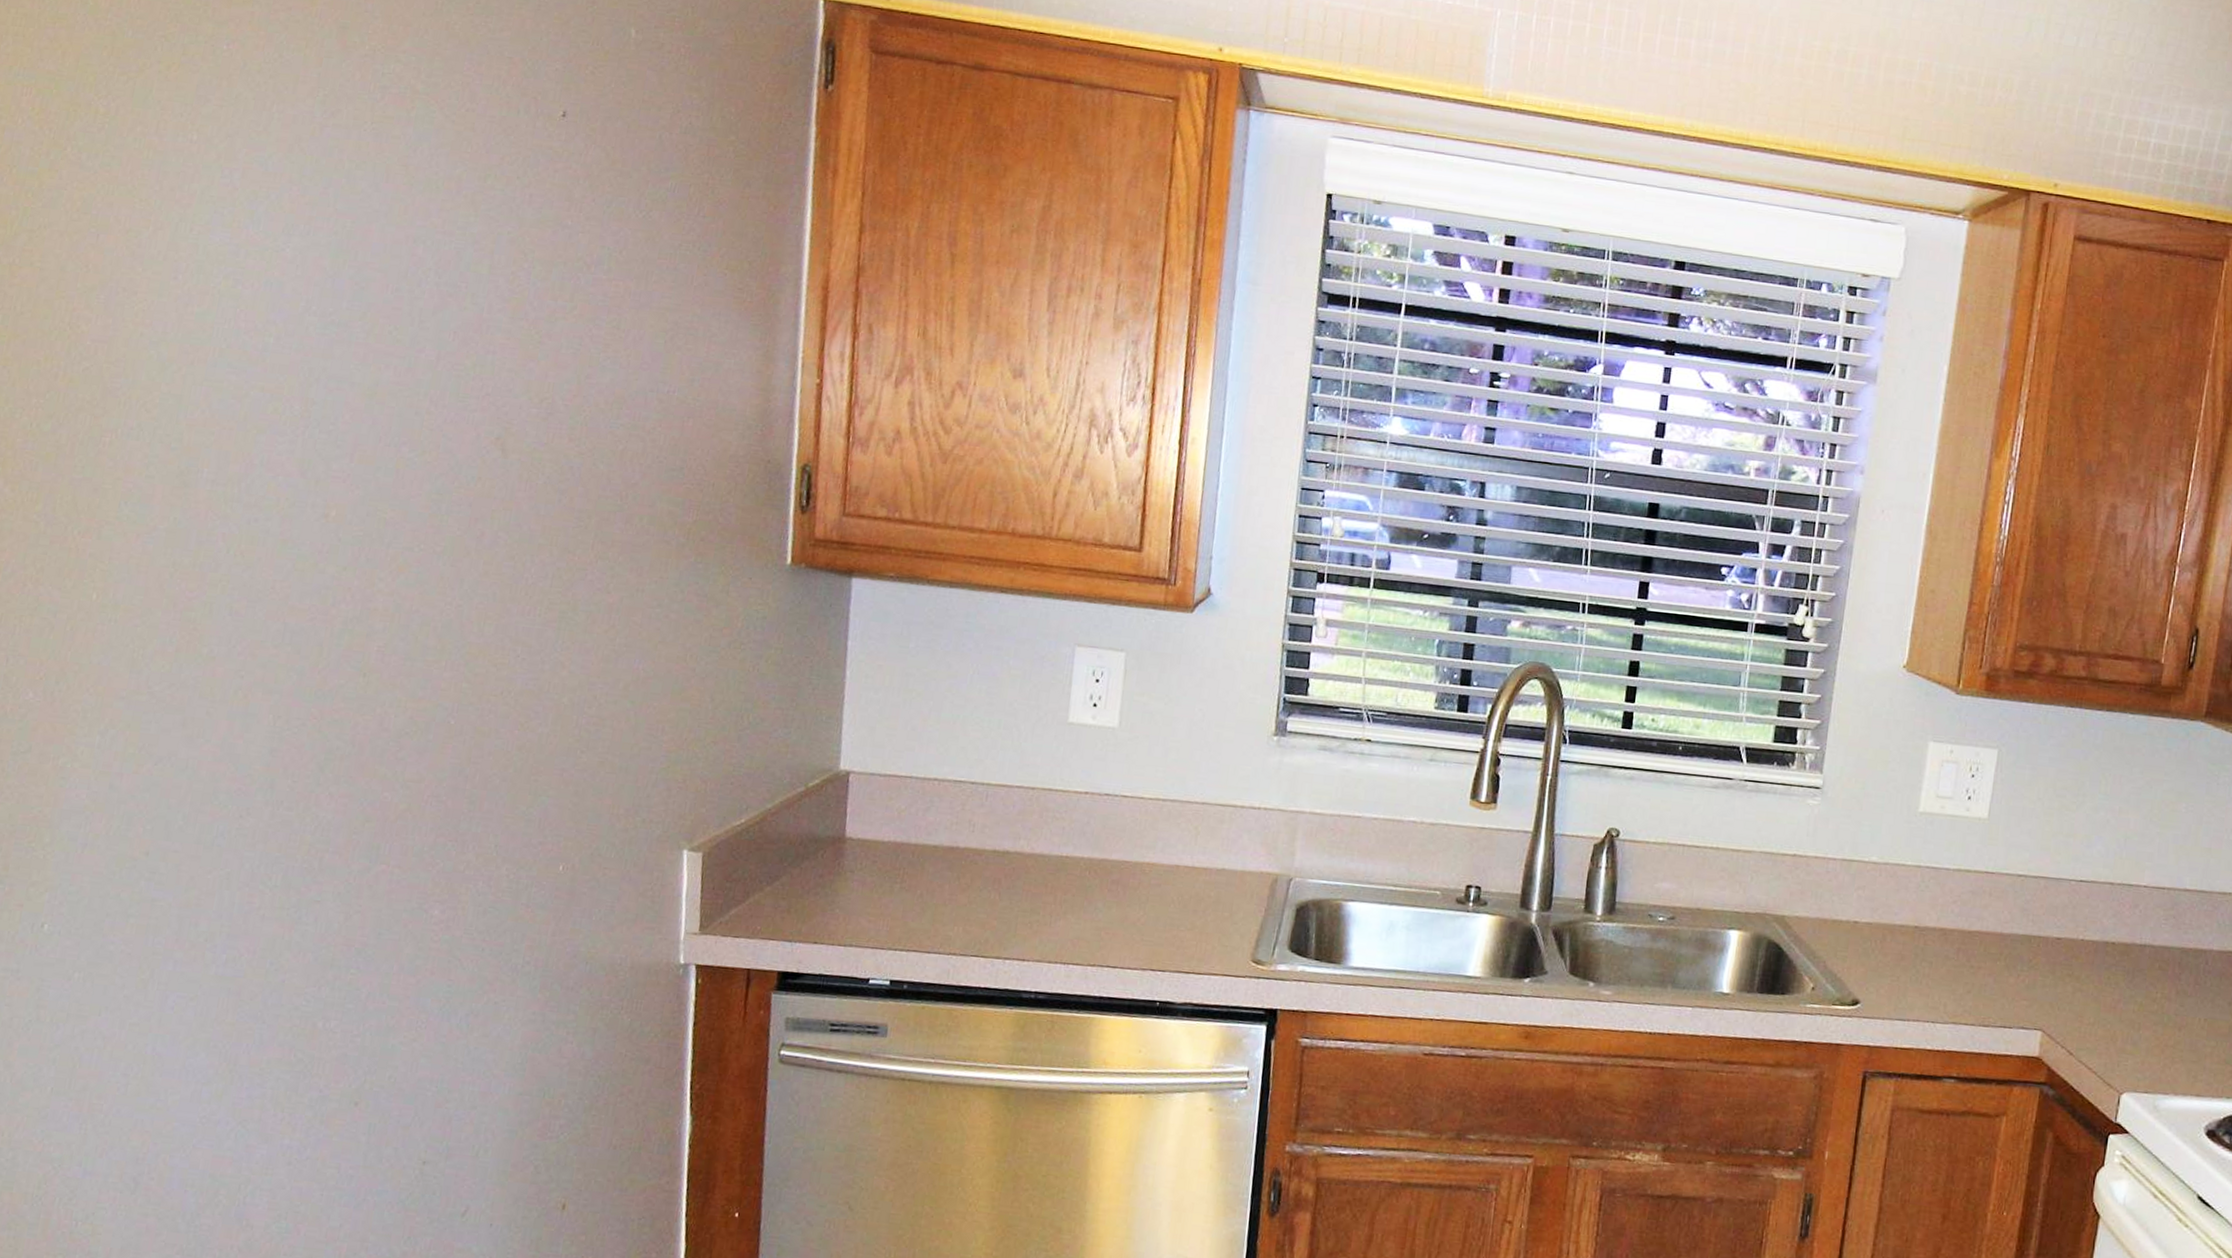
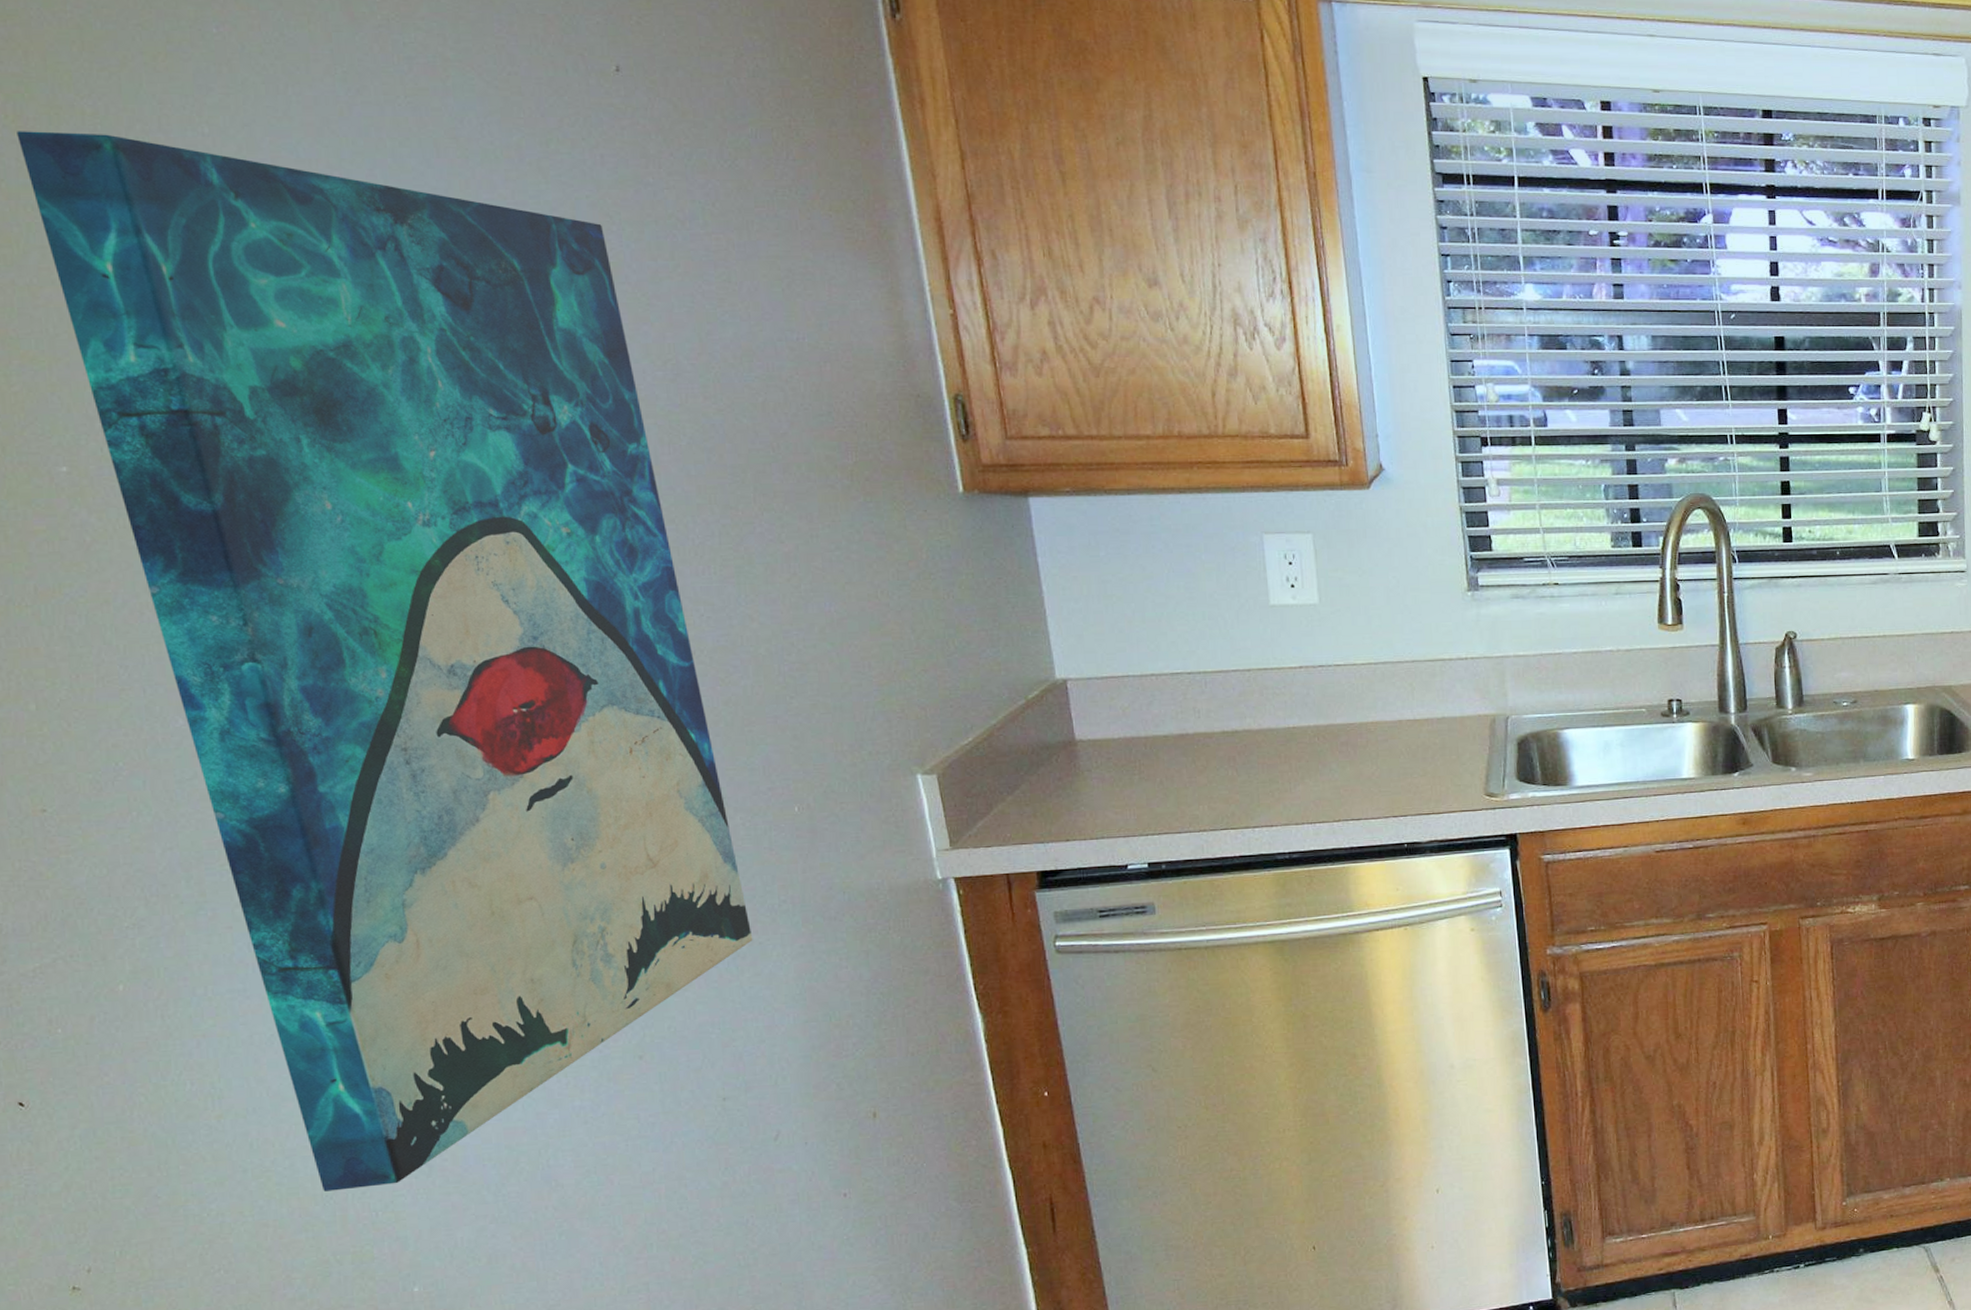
wall art: none [34,123,516,1196] -> present [17,131,753,1192]

